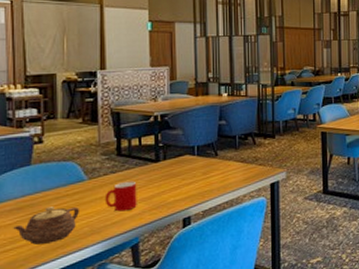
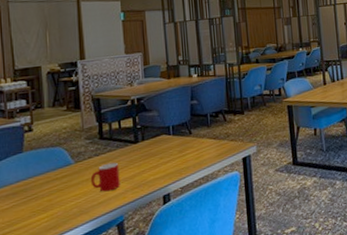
teapot: present [13,206,79,245] -> none [10,189,68,227]

